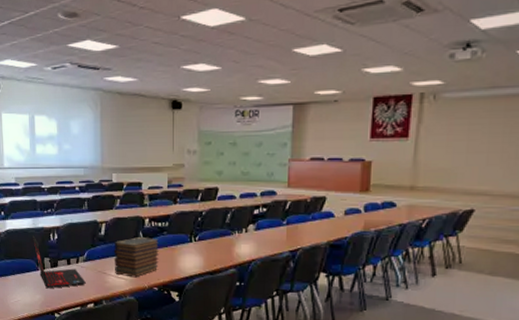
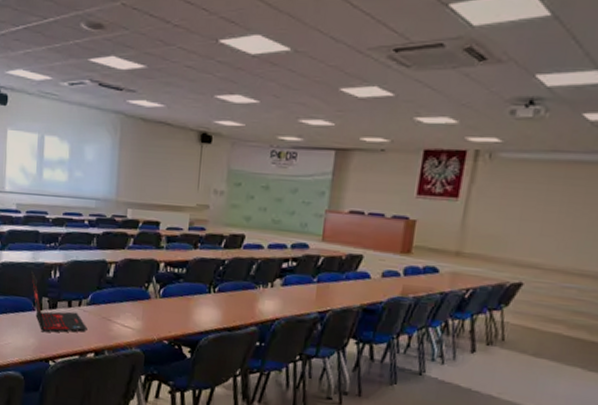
book stack: present [113,237,159,278] -> none [121,282,174,328]

